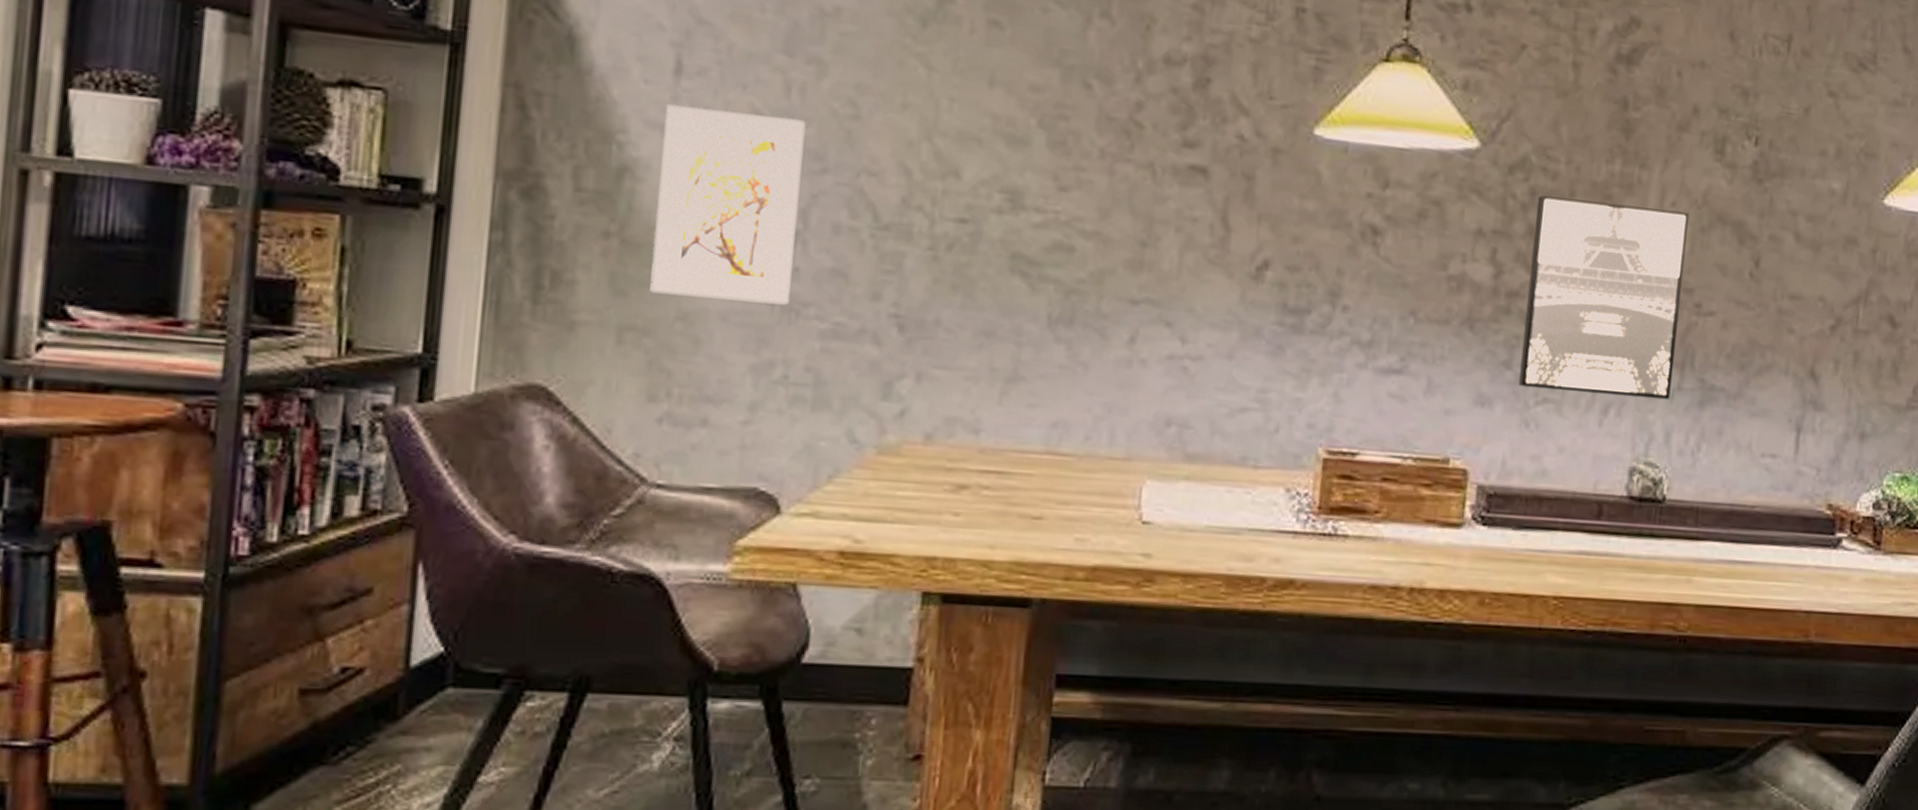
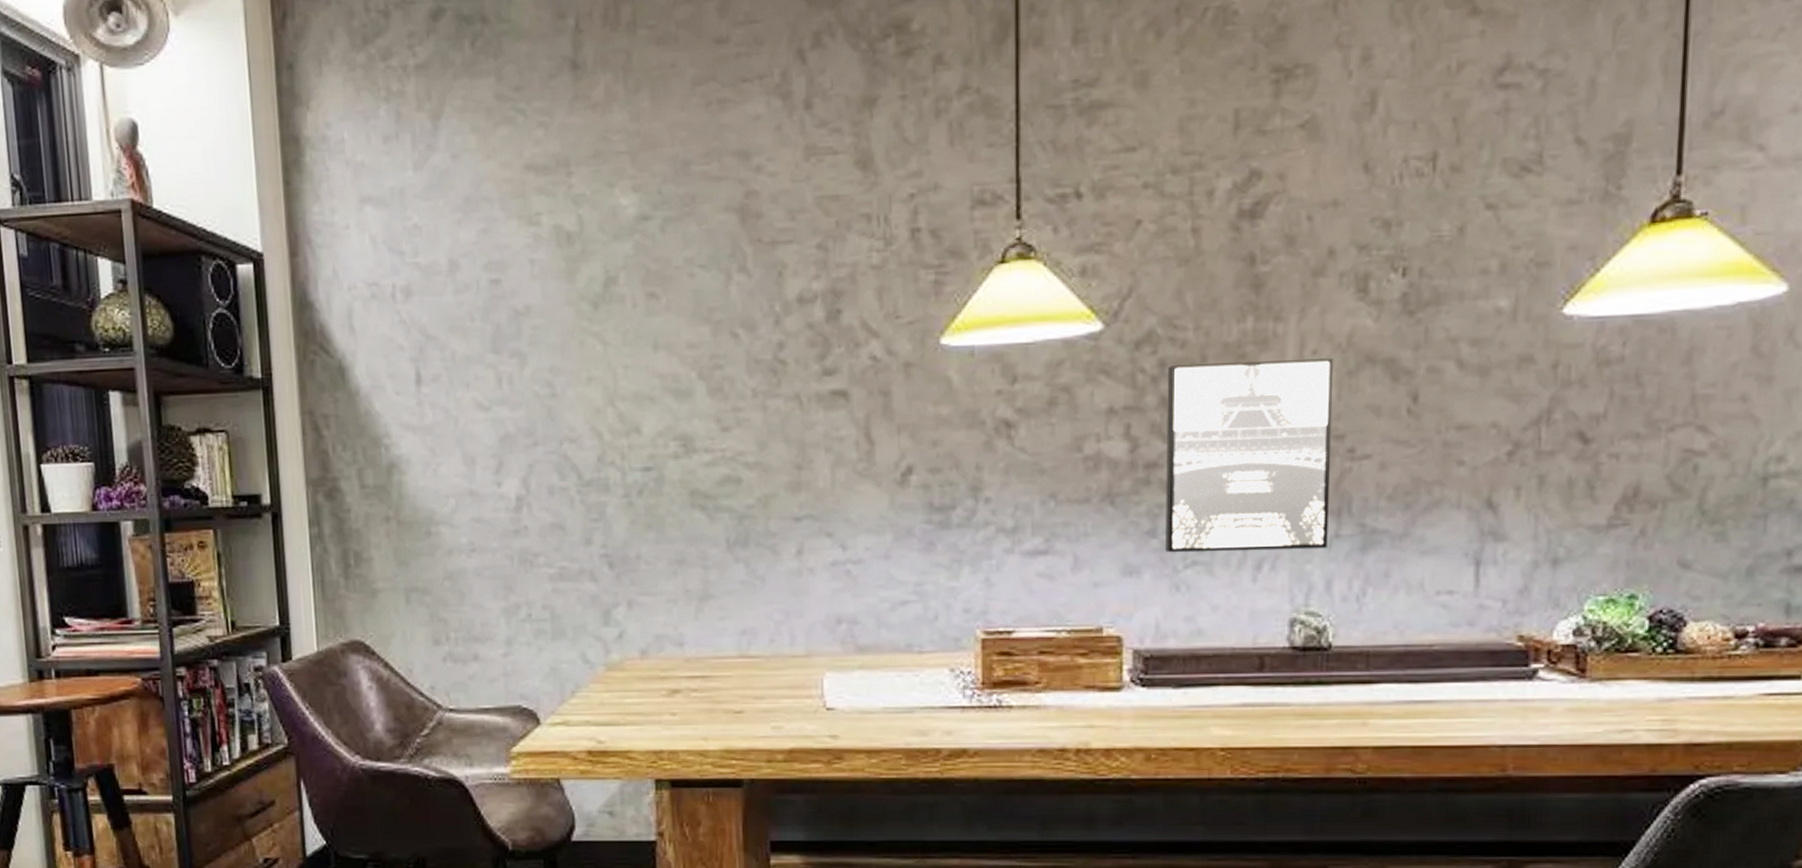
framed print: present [650,104,806,305] -> none [414,405,524,560]

